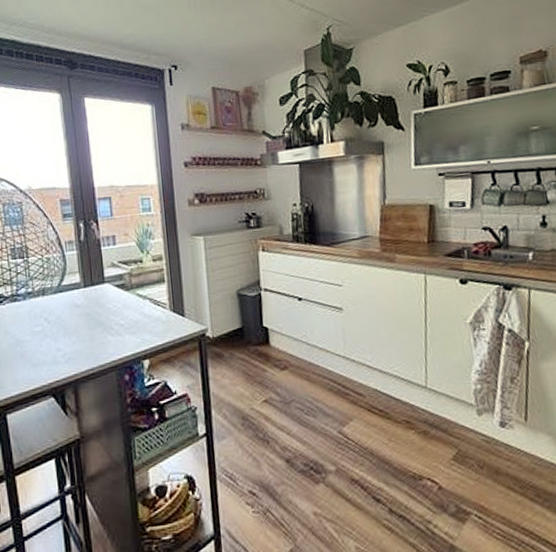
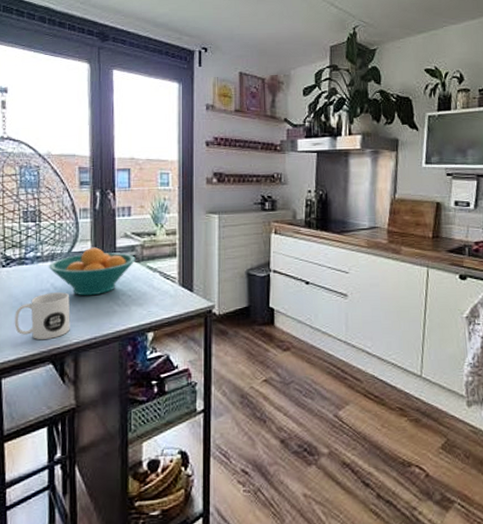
mug: none [12,325,67,375] -> present [14,292,71,340]
fruit bowl: none [40,279,125,329] -> present [48,247,136,296]

